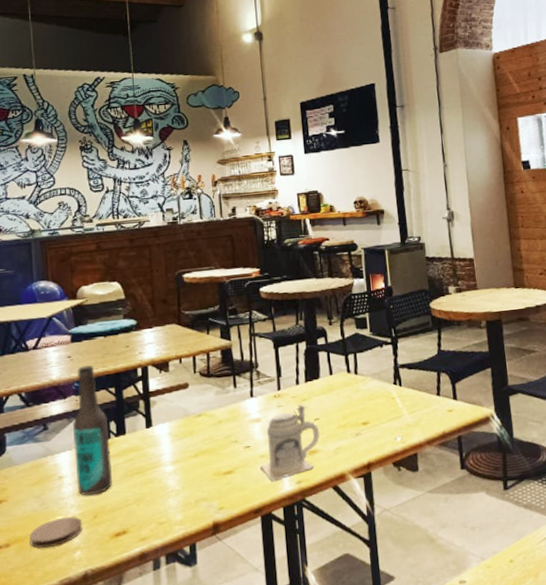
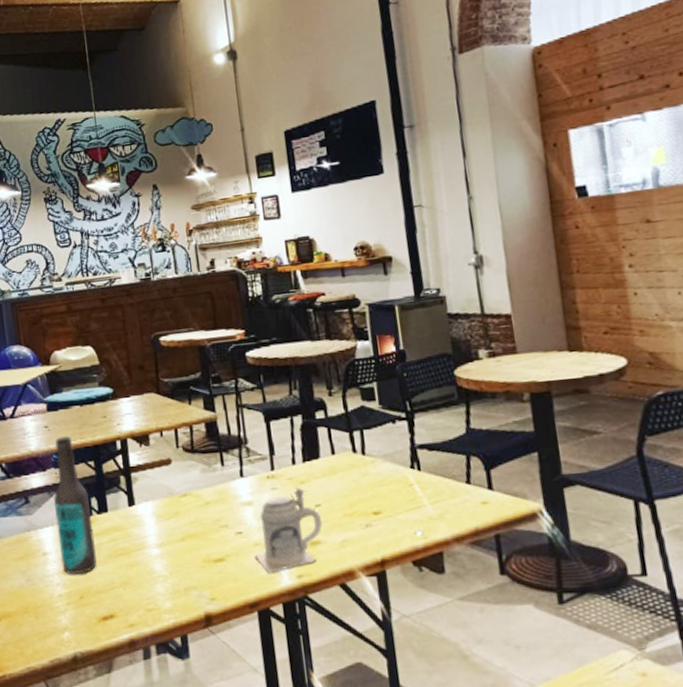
coaster: present [29,517,82,549] -> none [18,596,69,625]

